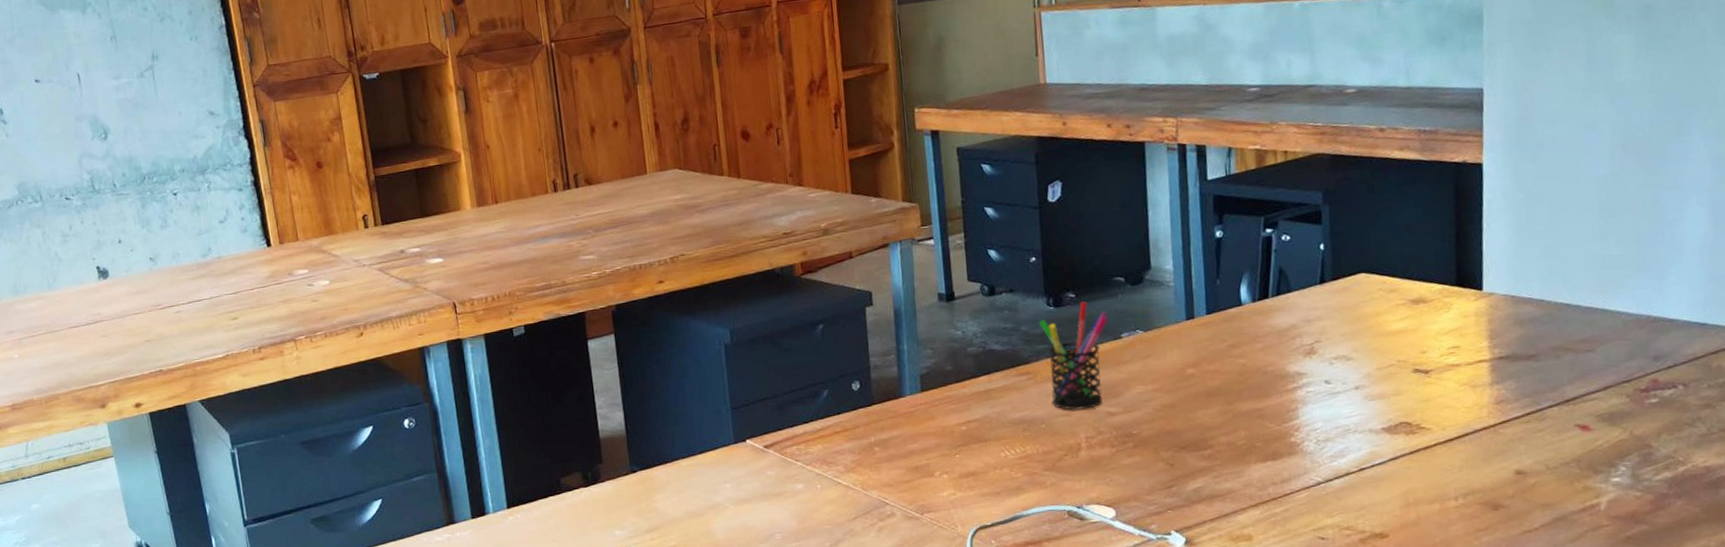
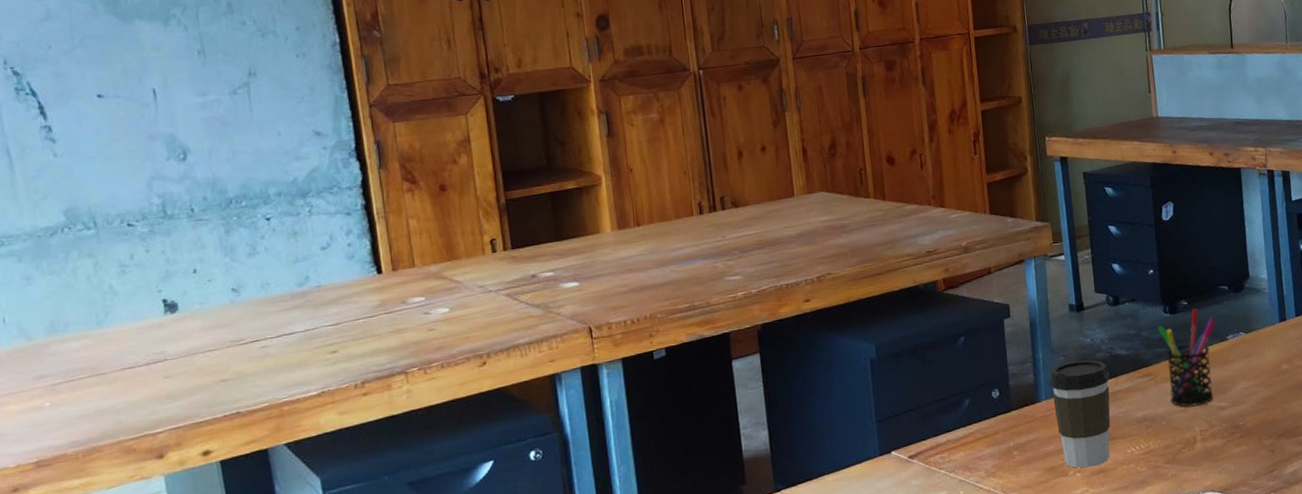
coffee cup: none [914,354,983,470] -> present [1049,360,1111,468]

